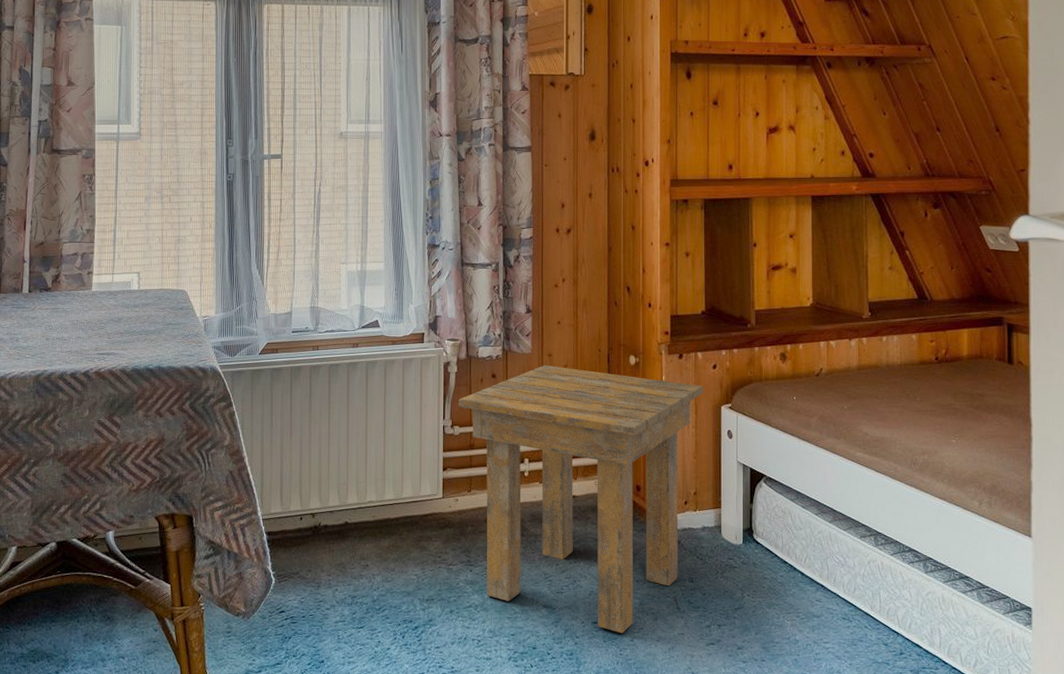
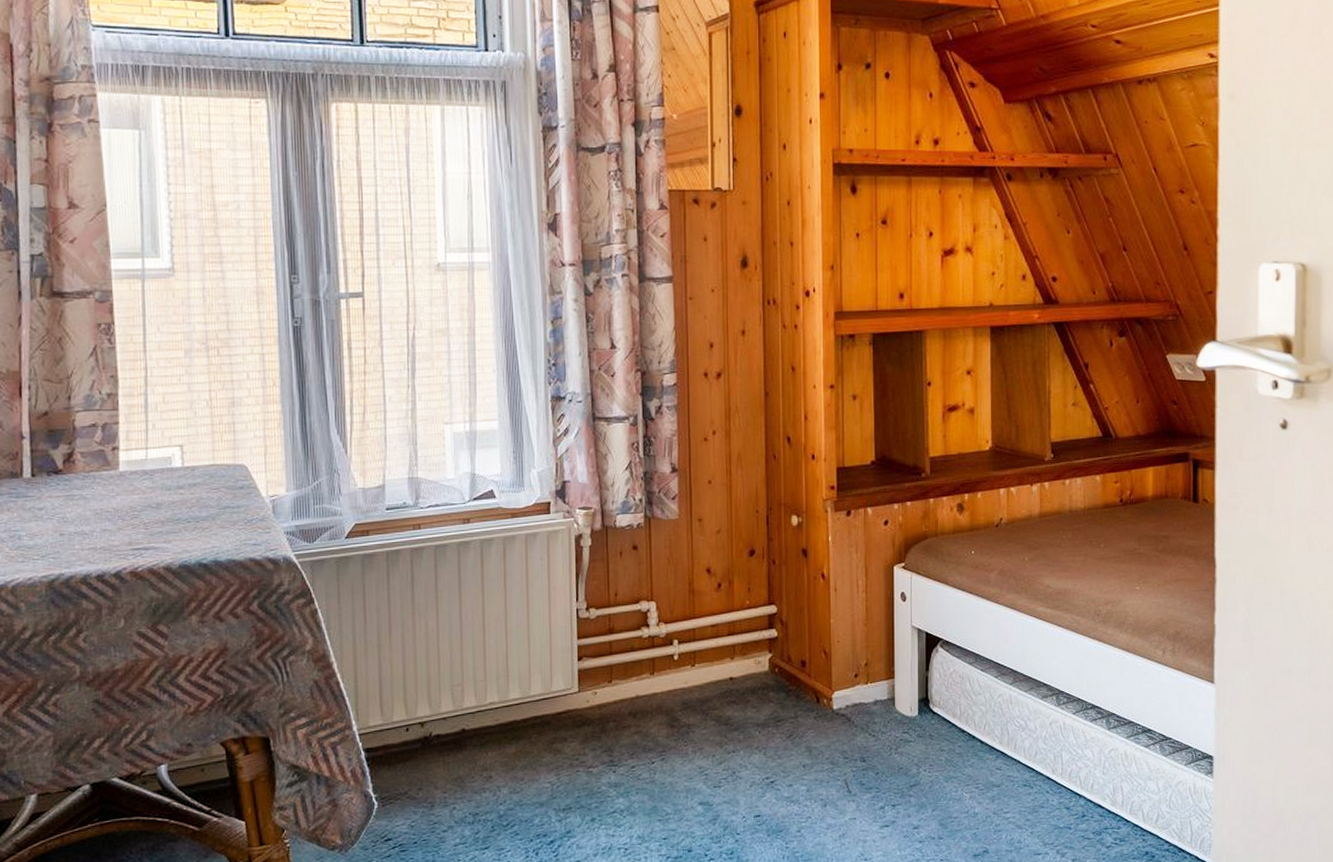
side table: present [458,365,703,634] -> none [594,531,874,825]

